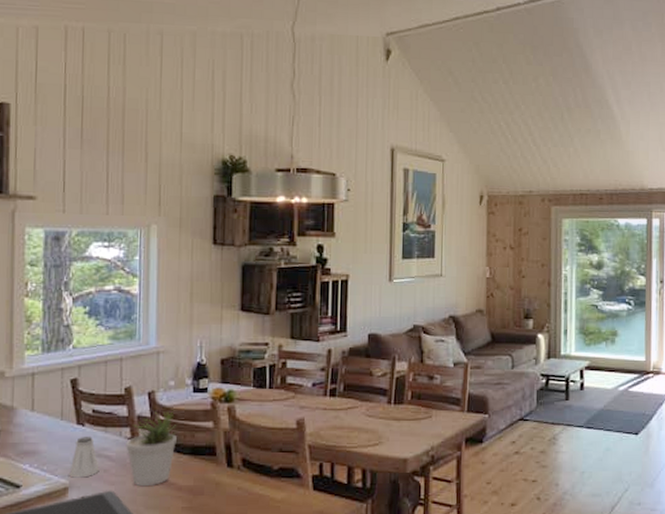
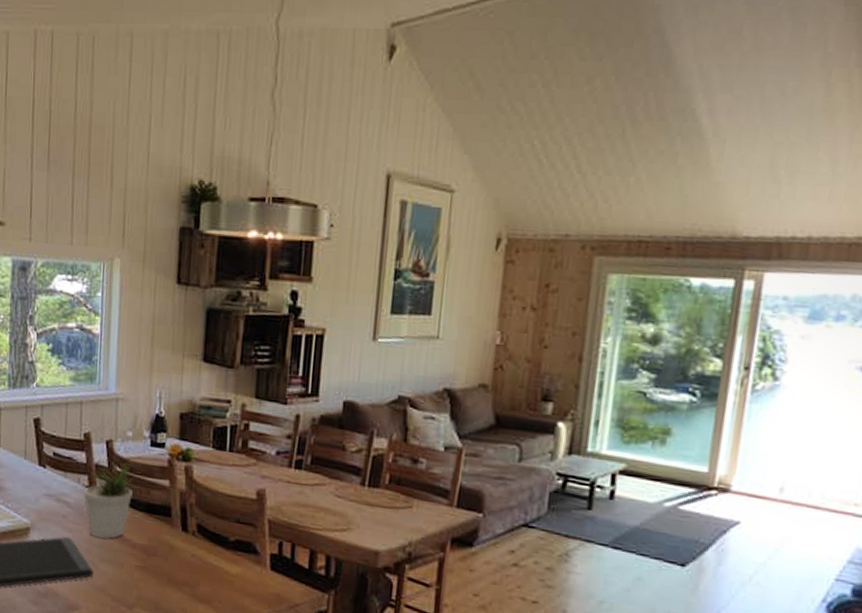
saltshaker: present [69,436,99,478] -> none [31,478,59,520]

